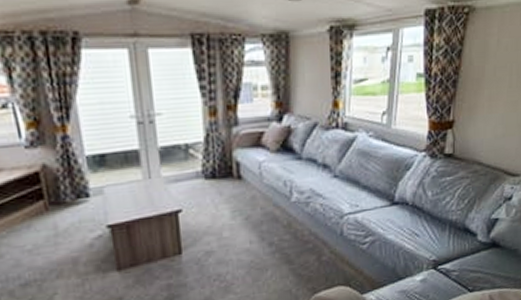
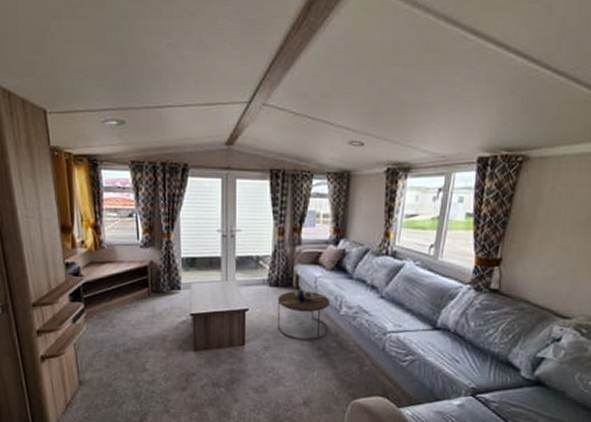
side table: none [216,178,280,238] -> present [277,290,330,340]

